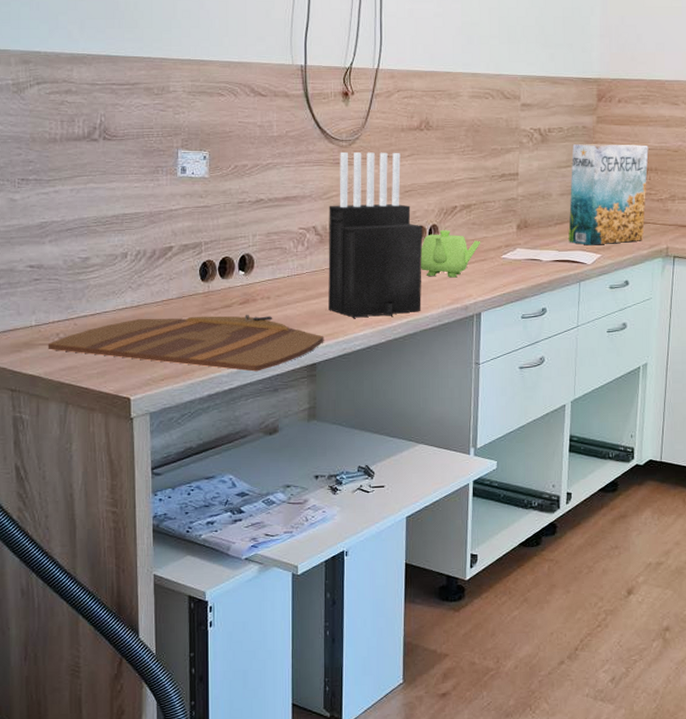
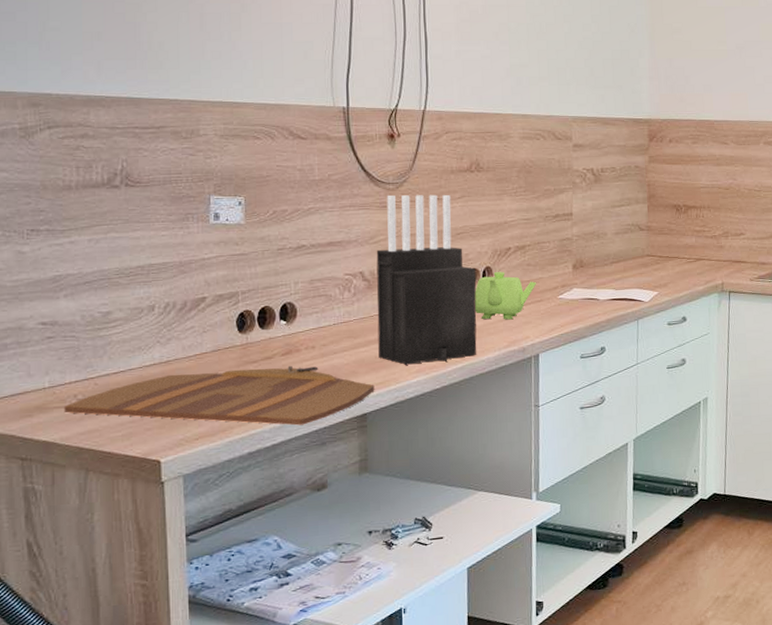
cereal box: present [568,143,649,246] -> none [624,182,701,283]

